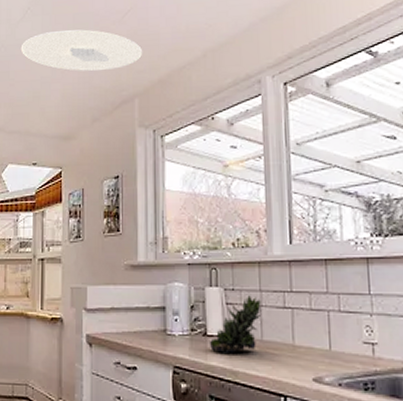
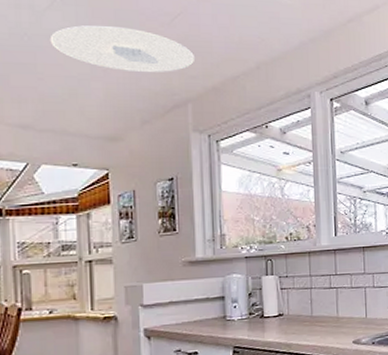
succulent plant: present [210,294,263,354] -> none [267,279,313,331]

